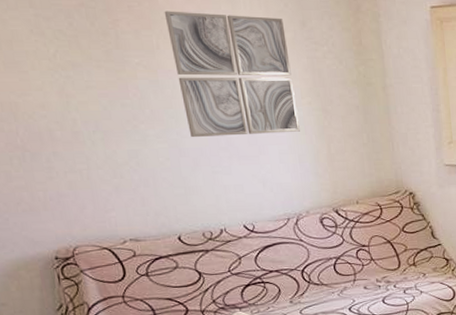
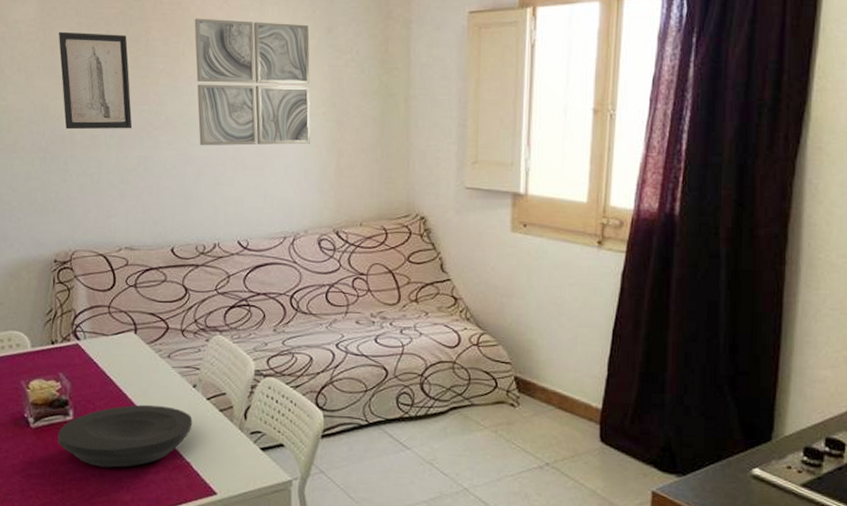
wall art: none [14,24,116,127] -> present [59,31,133,130]

